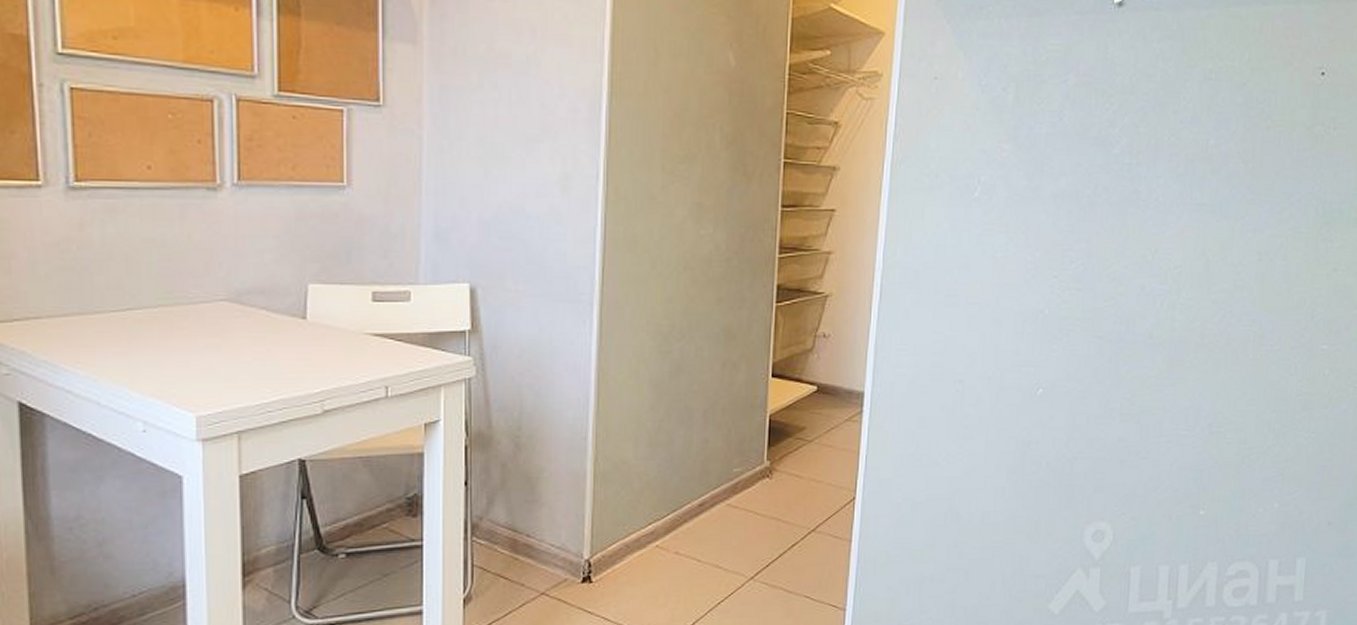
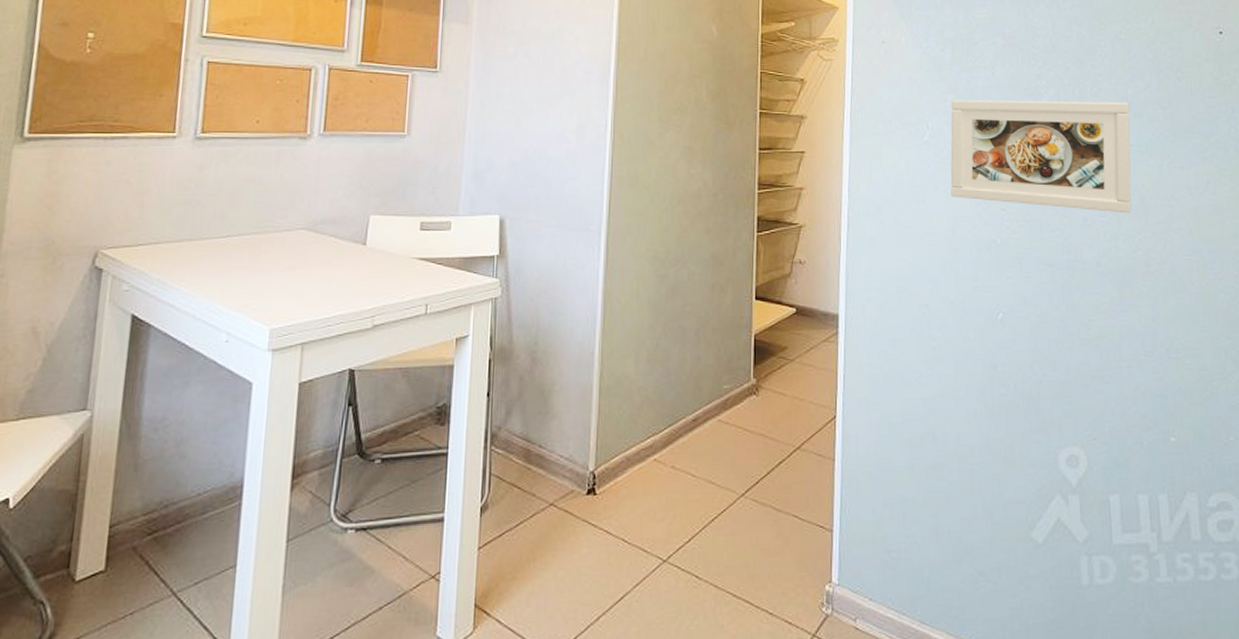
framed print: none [999,149,1208,281] -> present [950,100,1132,214]

